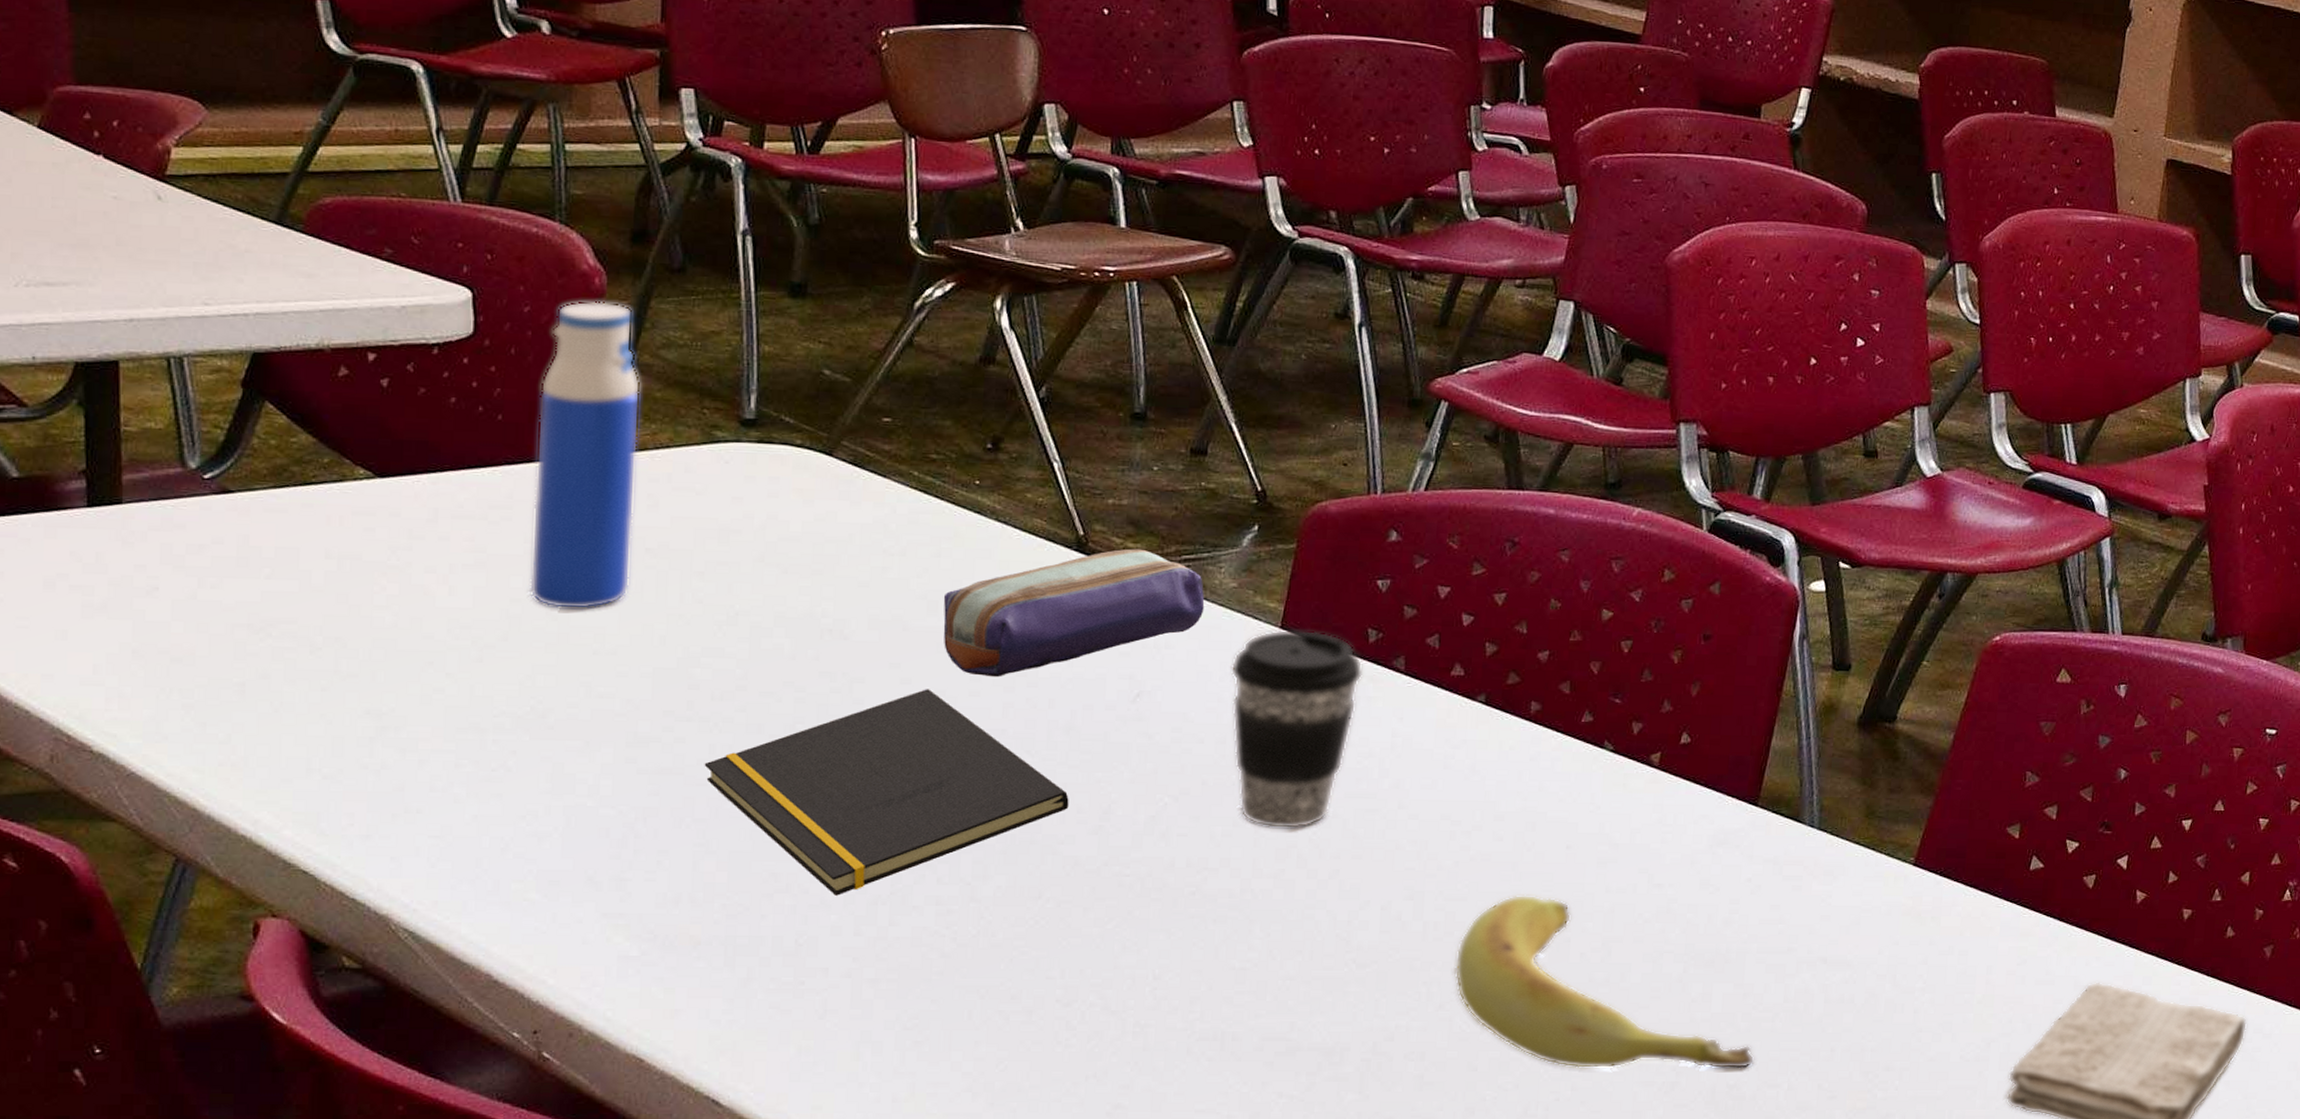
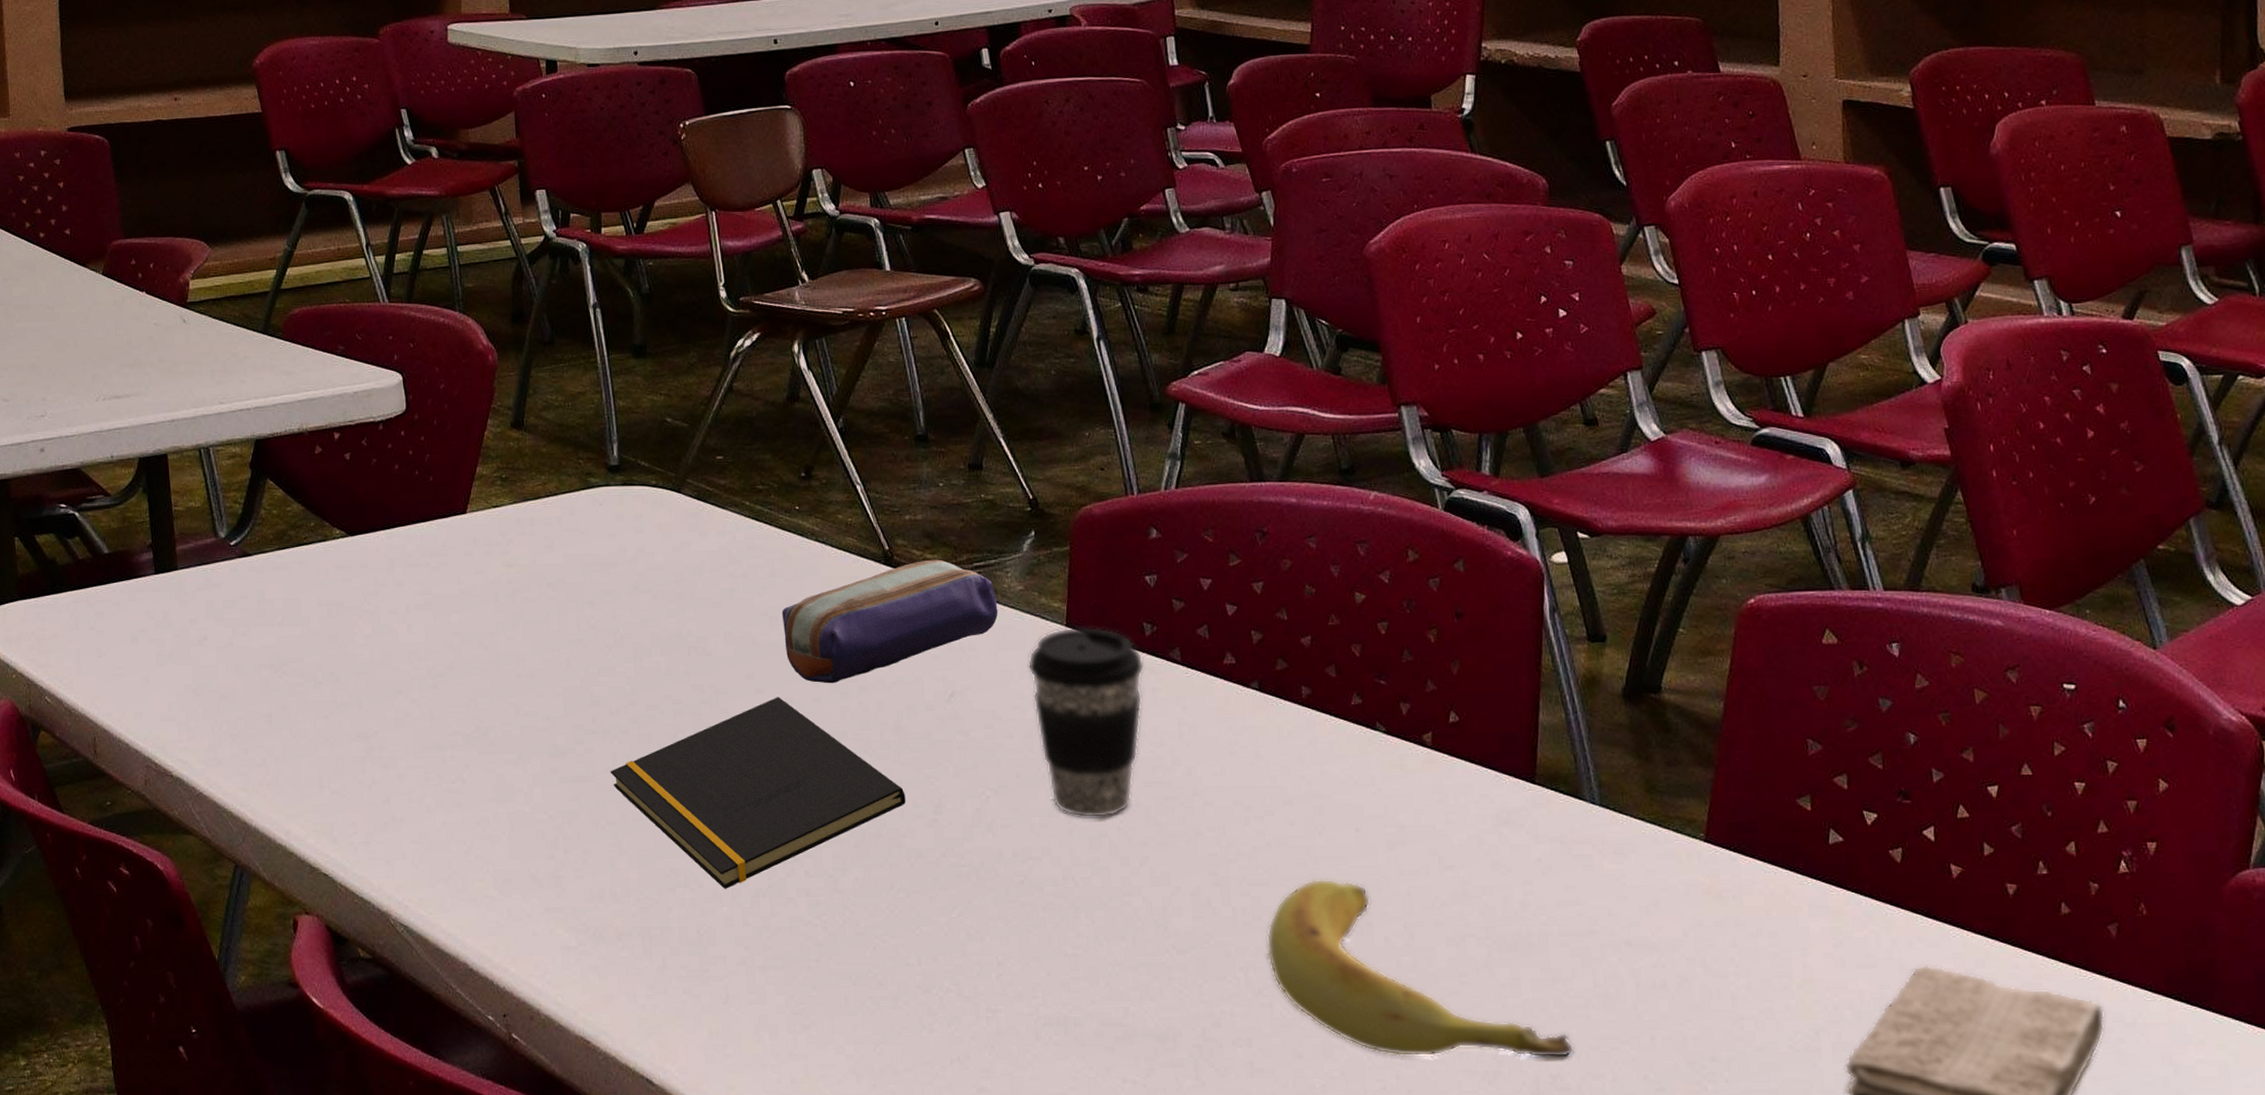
water bottle: present [530,301,641,610] -> none [457,374,539,640]

